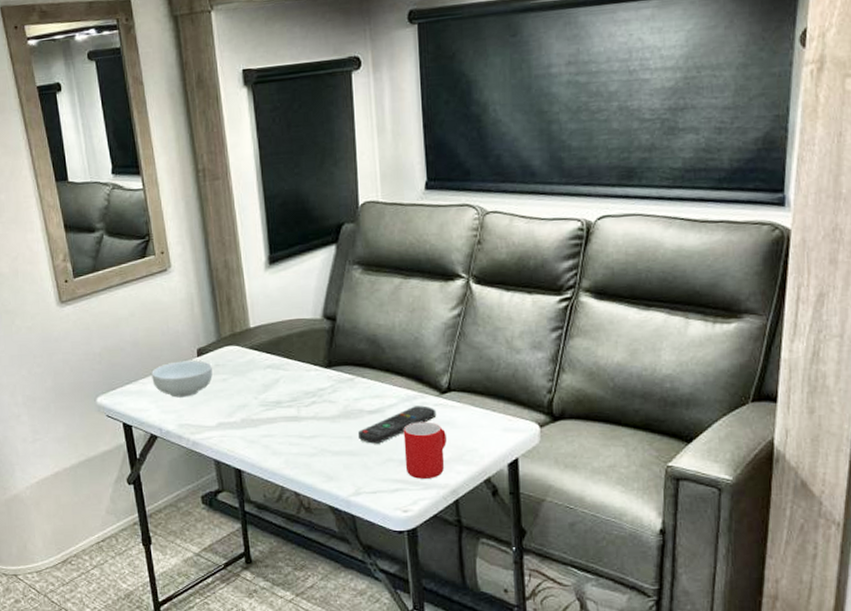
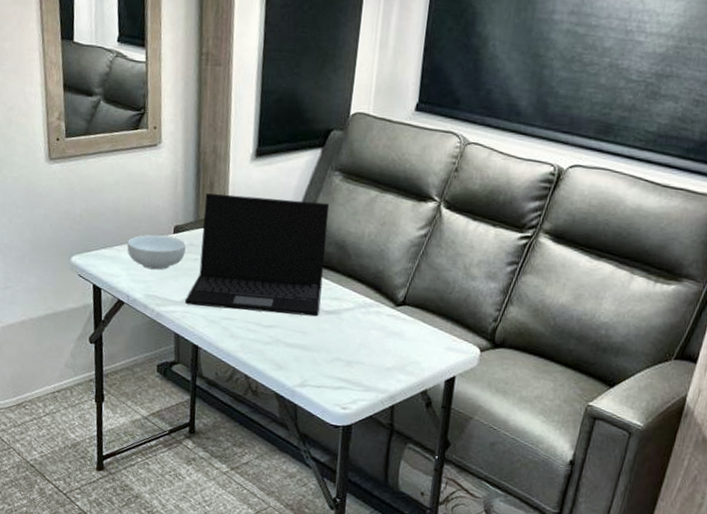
laptop: none [219,299,362,428] -> present [184,193,330,317]
remote control: present [358,405,437,444] -> none [313,313,389,343]
mug: present [403,421,447,479] -> none [351,328,394,383]

